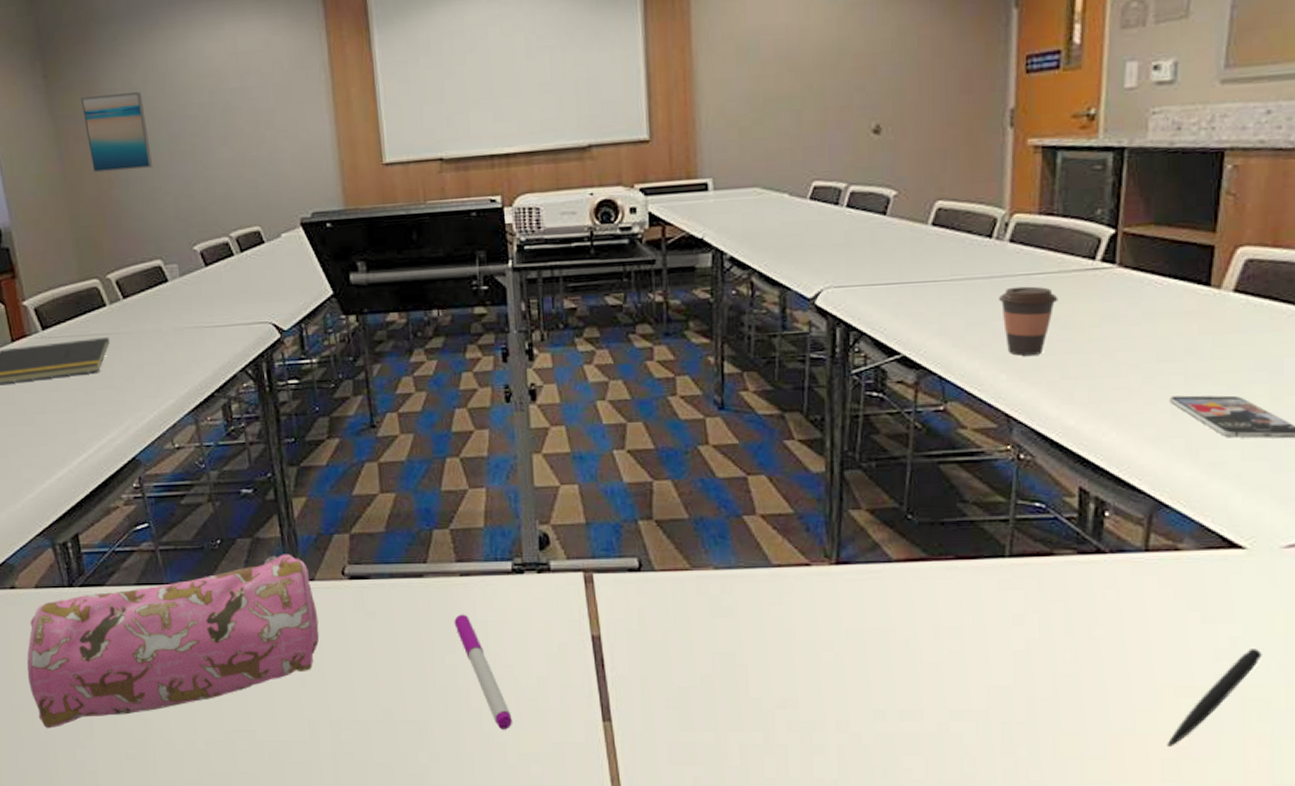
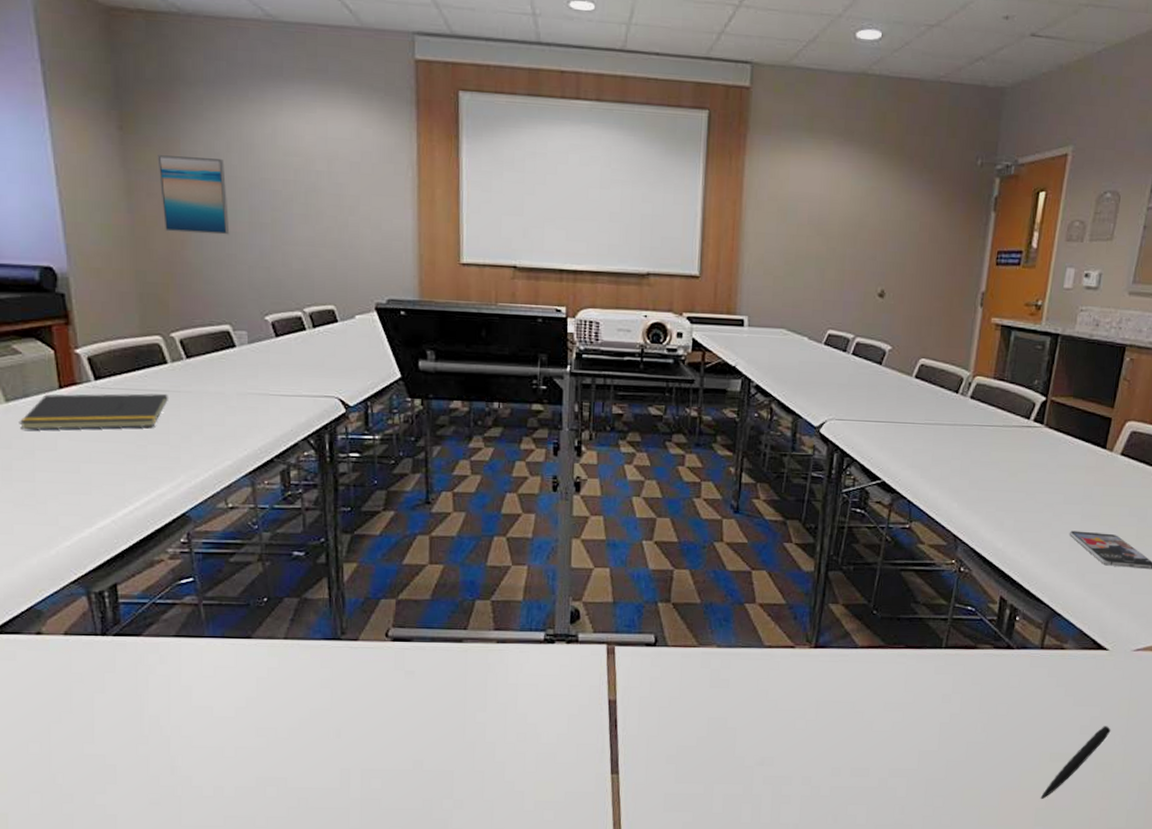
pencil case: present [27,554,320,729] -> none [47,614,359,774]
pen: present [454,614,512,730] -> none [487,677,532,780]
coffee cup: present [998,286,1059,356] -> none [957,434,1001,490]

